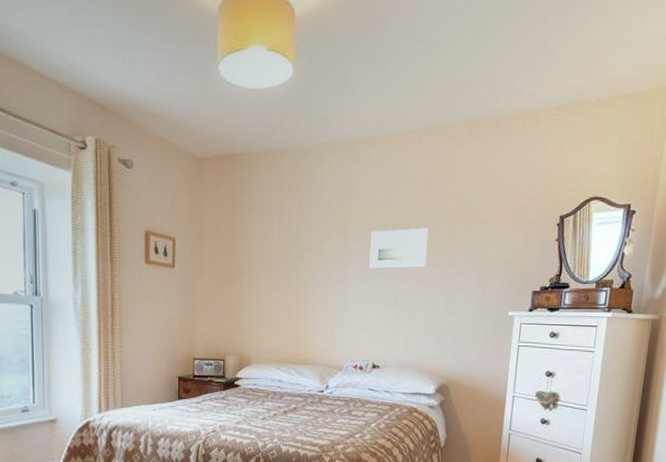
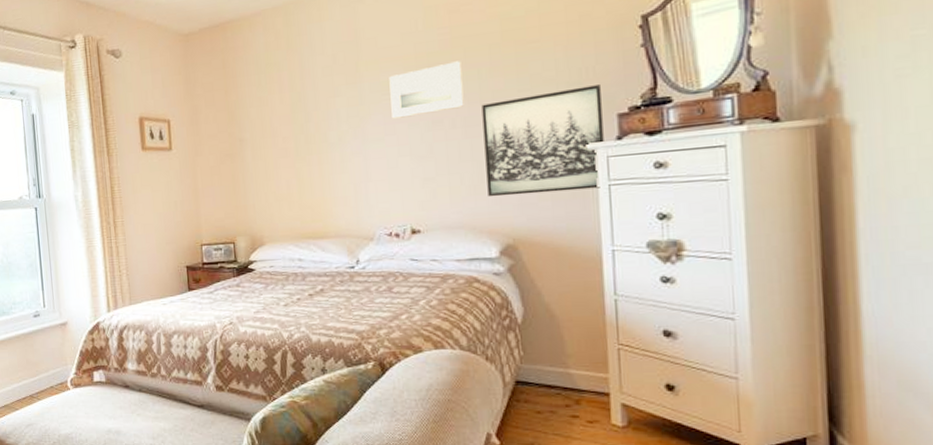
wall art: none [433,265,524,347] -> present [481,85,604,197]

